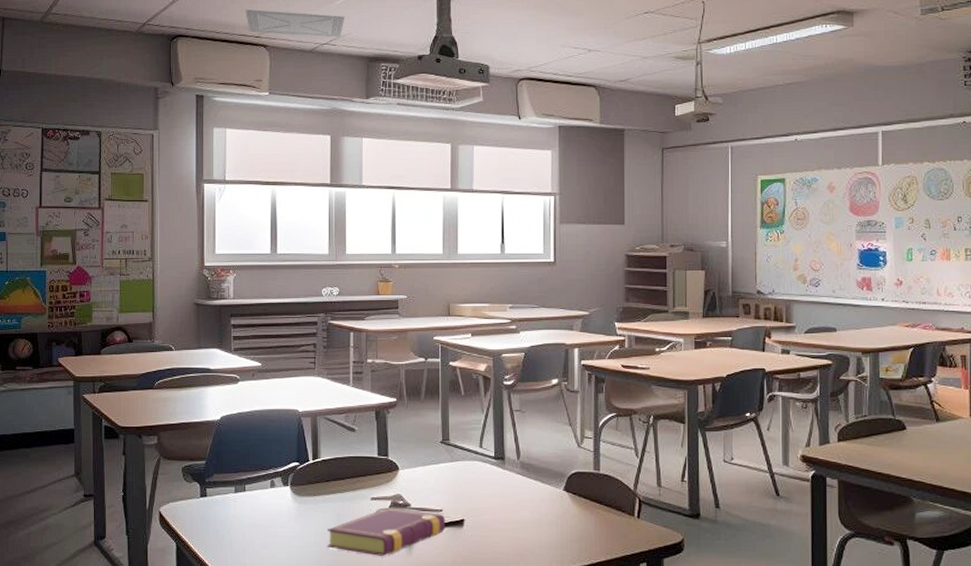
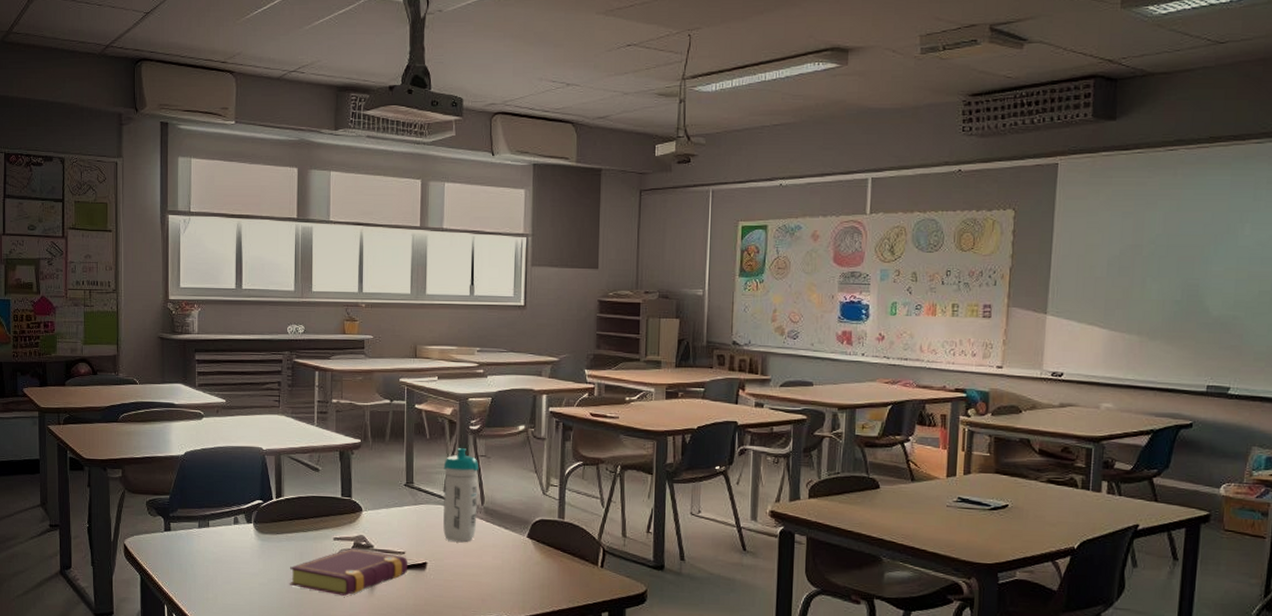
ceiling vent: present [245,9,345,38] -> none [211,32,314,65]
water bottle: none [479,402,514,497] -> present [443,447,479,542]

